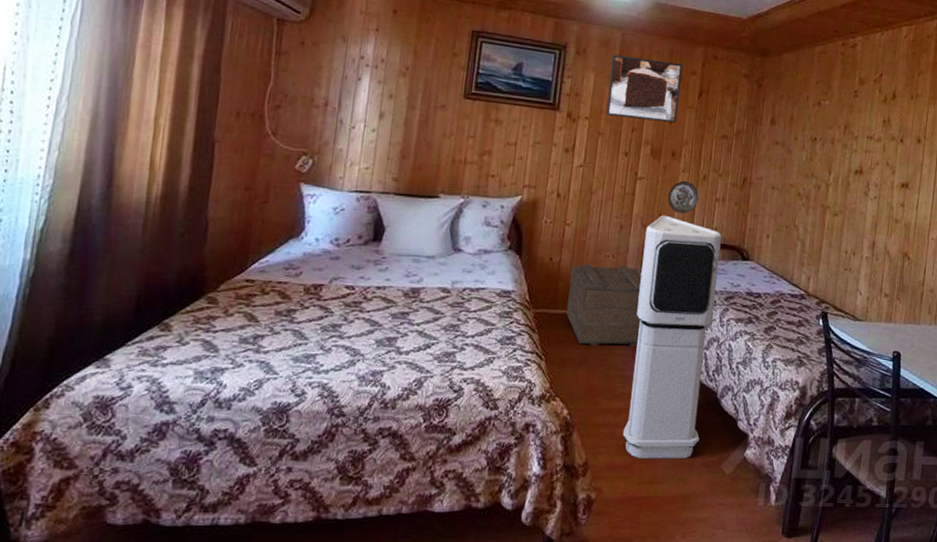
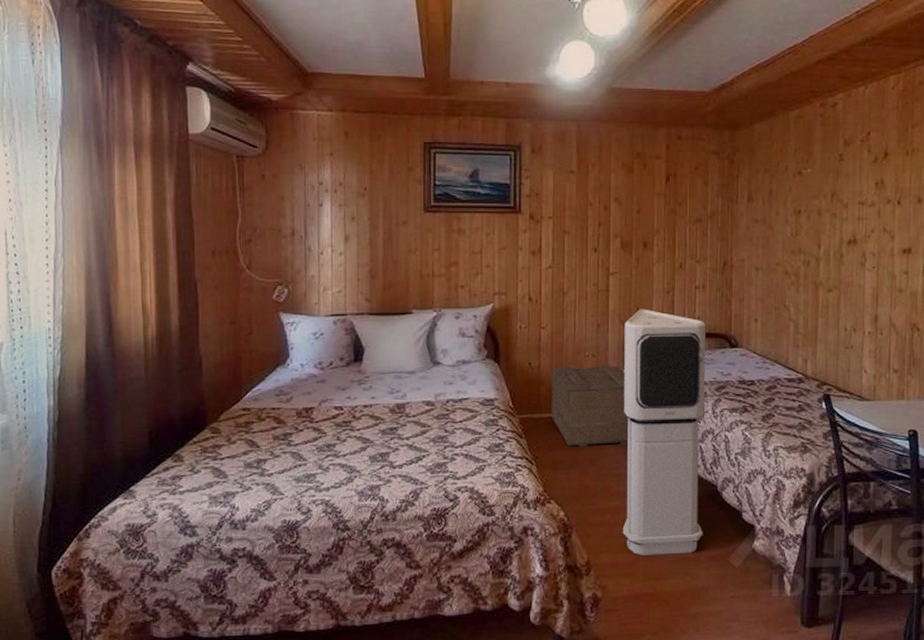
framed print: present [605,55,683,123] -> none [569,149,645,212]
decorative plate: present [667,180,699,214] -> none [644,271,676,306]

